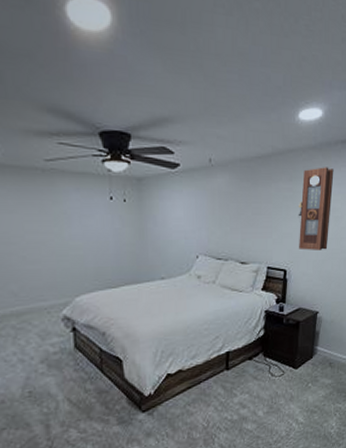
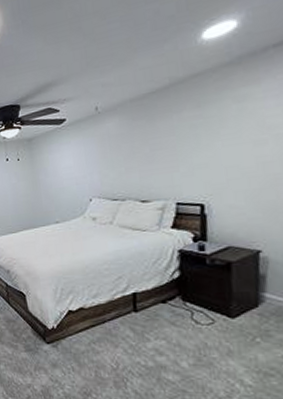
pendulum clock: present [298,167,334,250] -> none [213,80,267,180]

